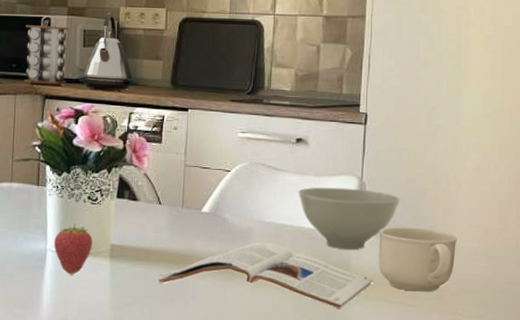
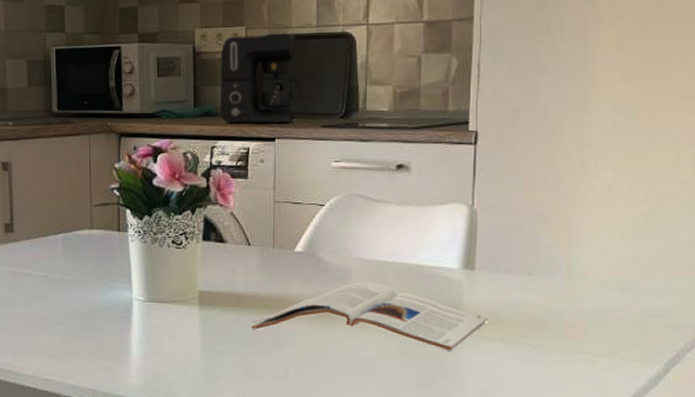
spice rack: present [24,16,68,86] -> none [95,45,142,123]
fruit: present [54,223,93,275] -> none [140,270,180,325]
kettle: present [83,12,132,91] -> none [159,36,212,124]
coffee maker: none [139,16,214,96] -> present [219,34,302,124]
bowl: present [298,187,401,250] -> none [400,217,518,286]
teacup: present [378,227,458,292] -> none [493,258,585,330]

